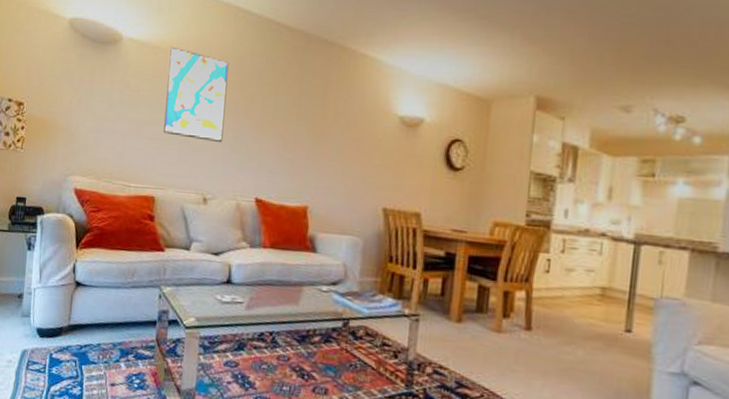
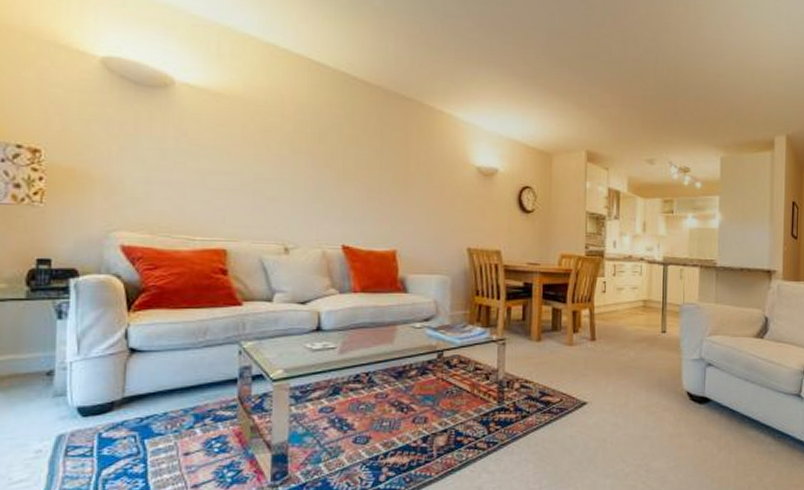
wall art: present [164,46,229,143] -> none [233,94,305,193]

